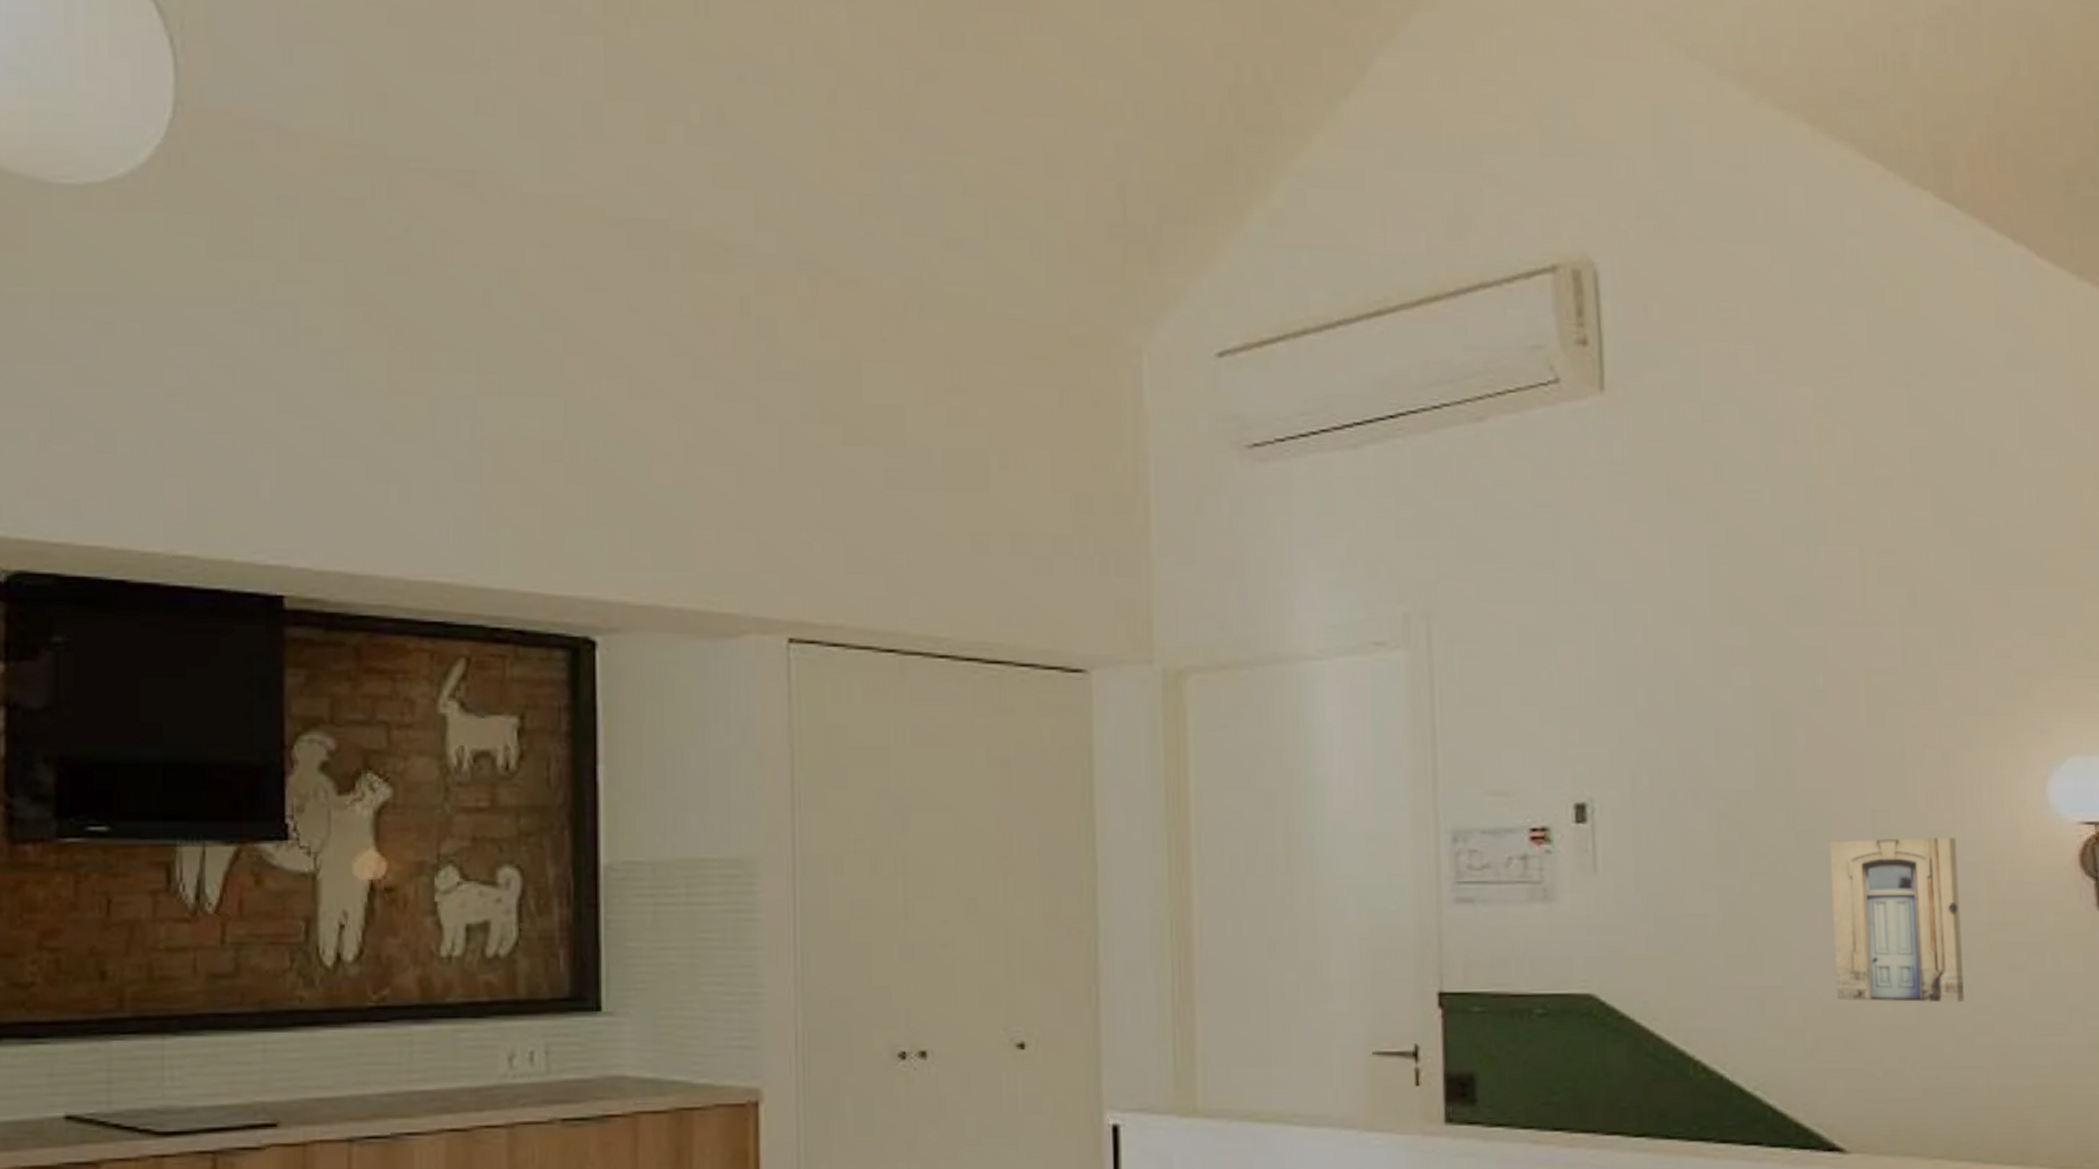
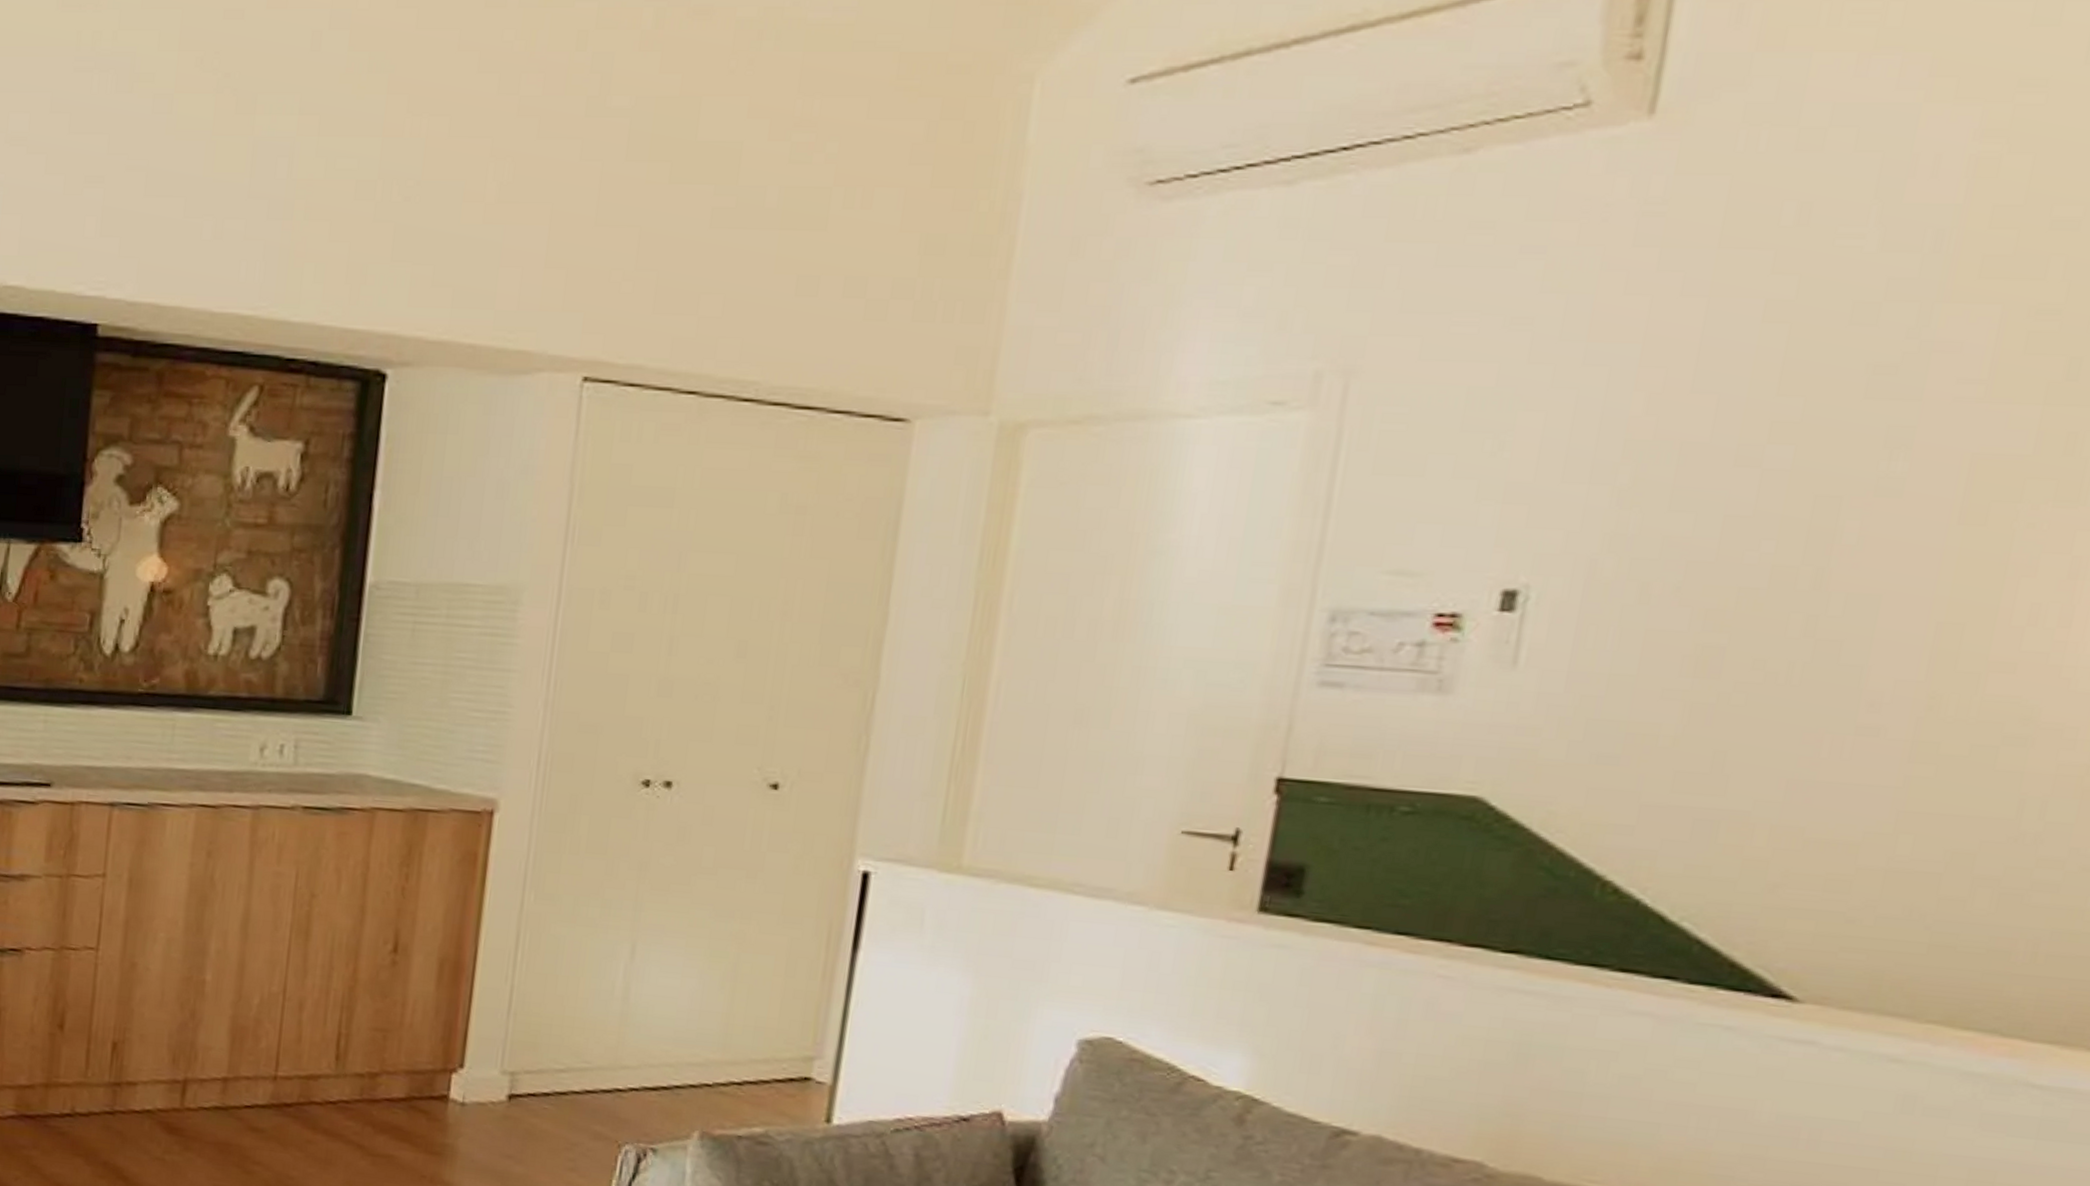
wall art: present [1828,836,1964,1003] -> none [1828,653,2064,853]

